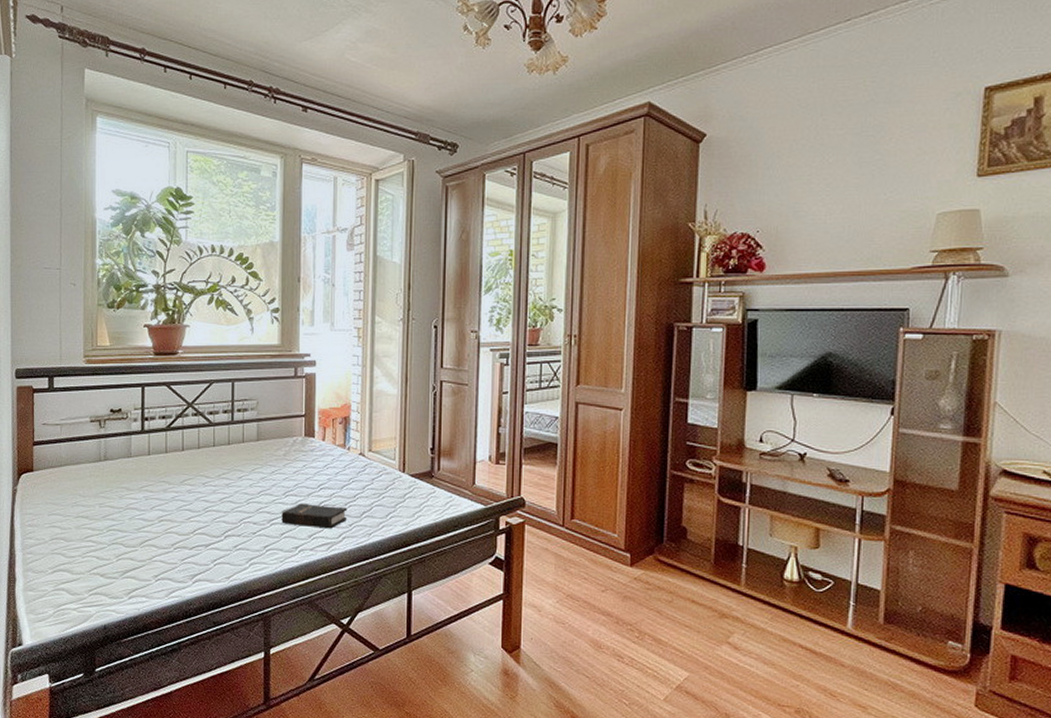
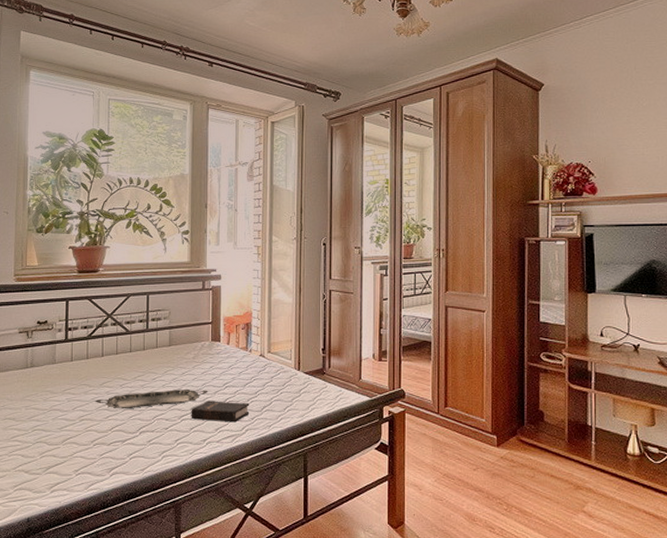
serving tray: none [175,489,301,510] -> present [95,388,209,408]

